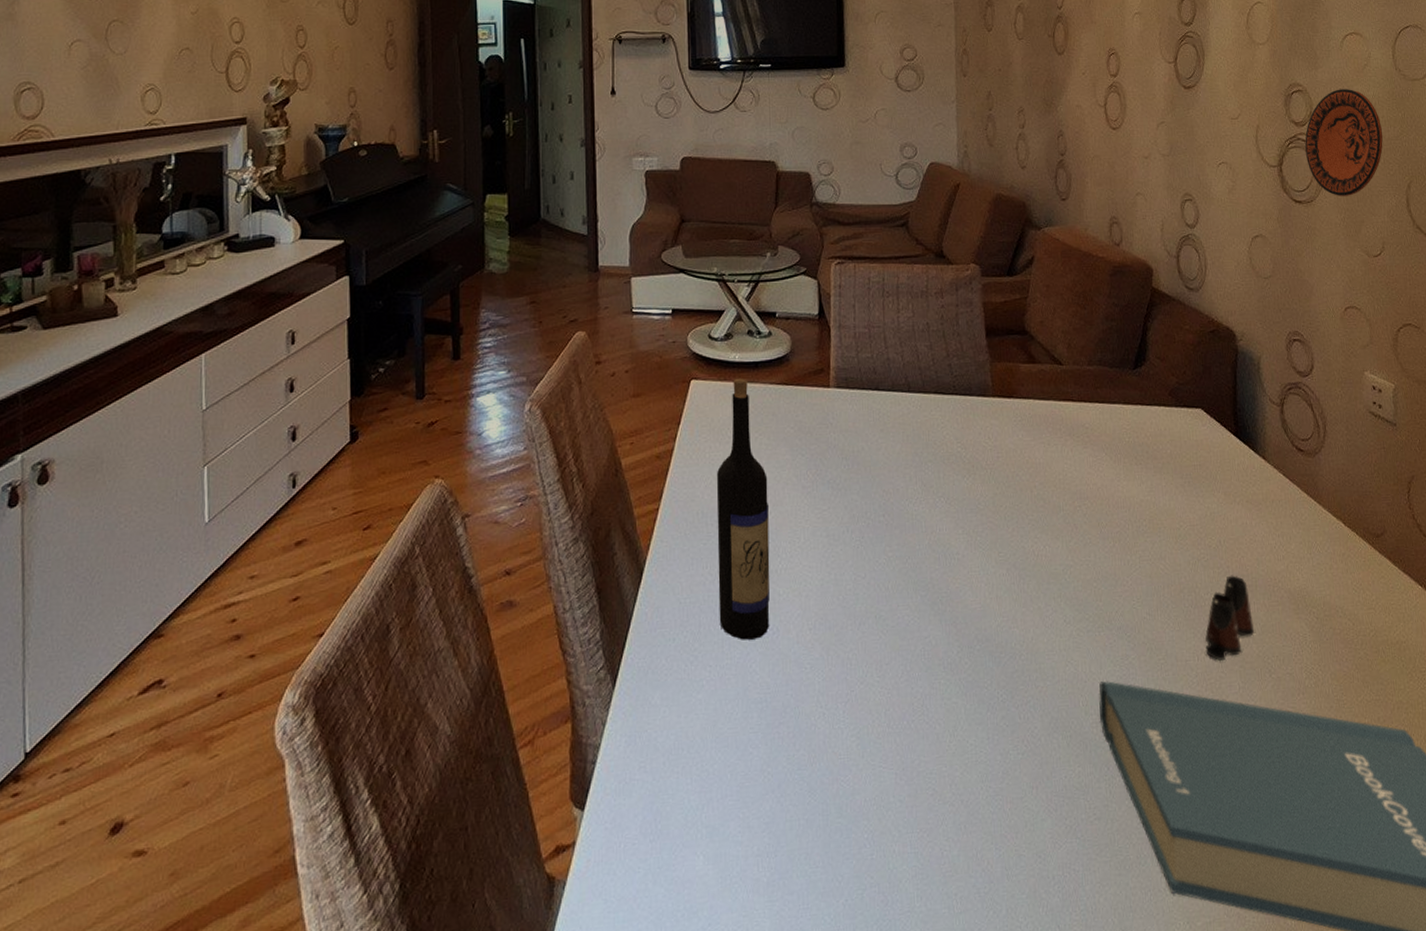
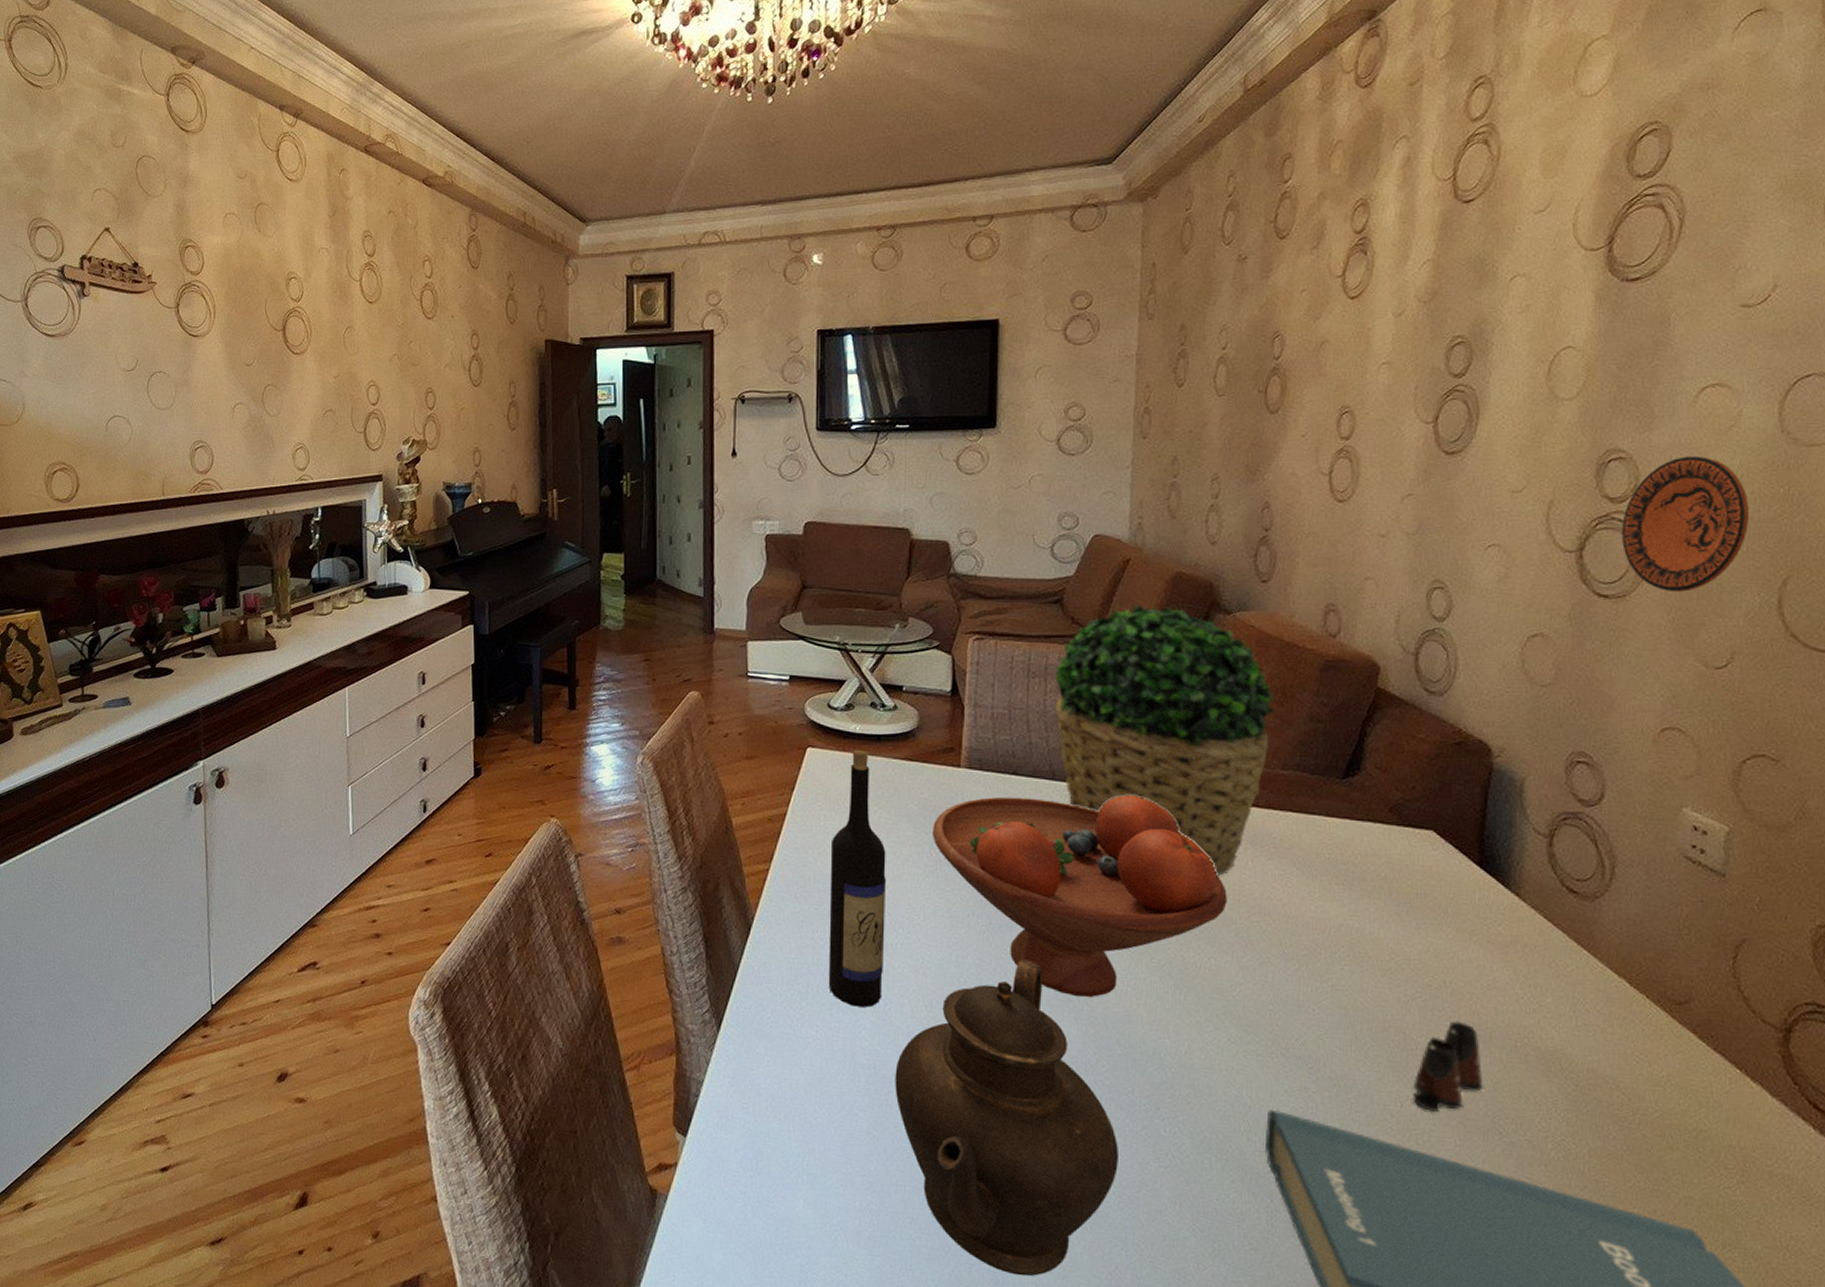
teapot: none [785,569,984,892] -> present [895,959,1118,1276]
fruit bowl: none [808,400,1055,600] -> present [933,795,1227,997]
potted plant: none [905,225,1080,468] -> present [1054,605,1276,876]

